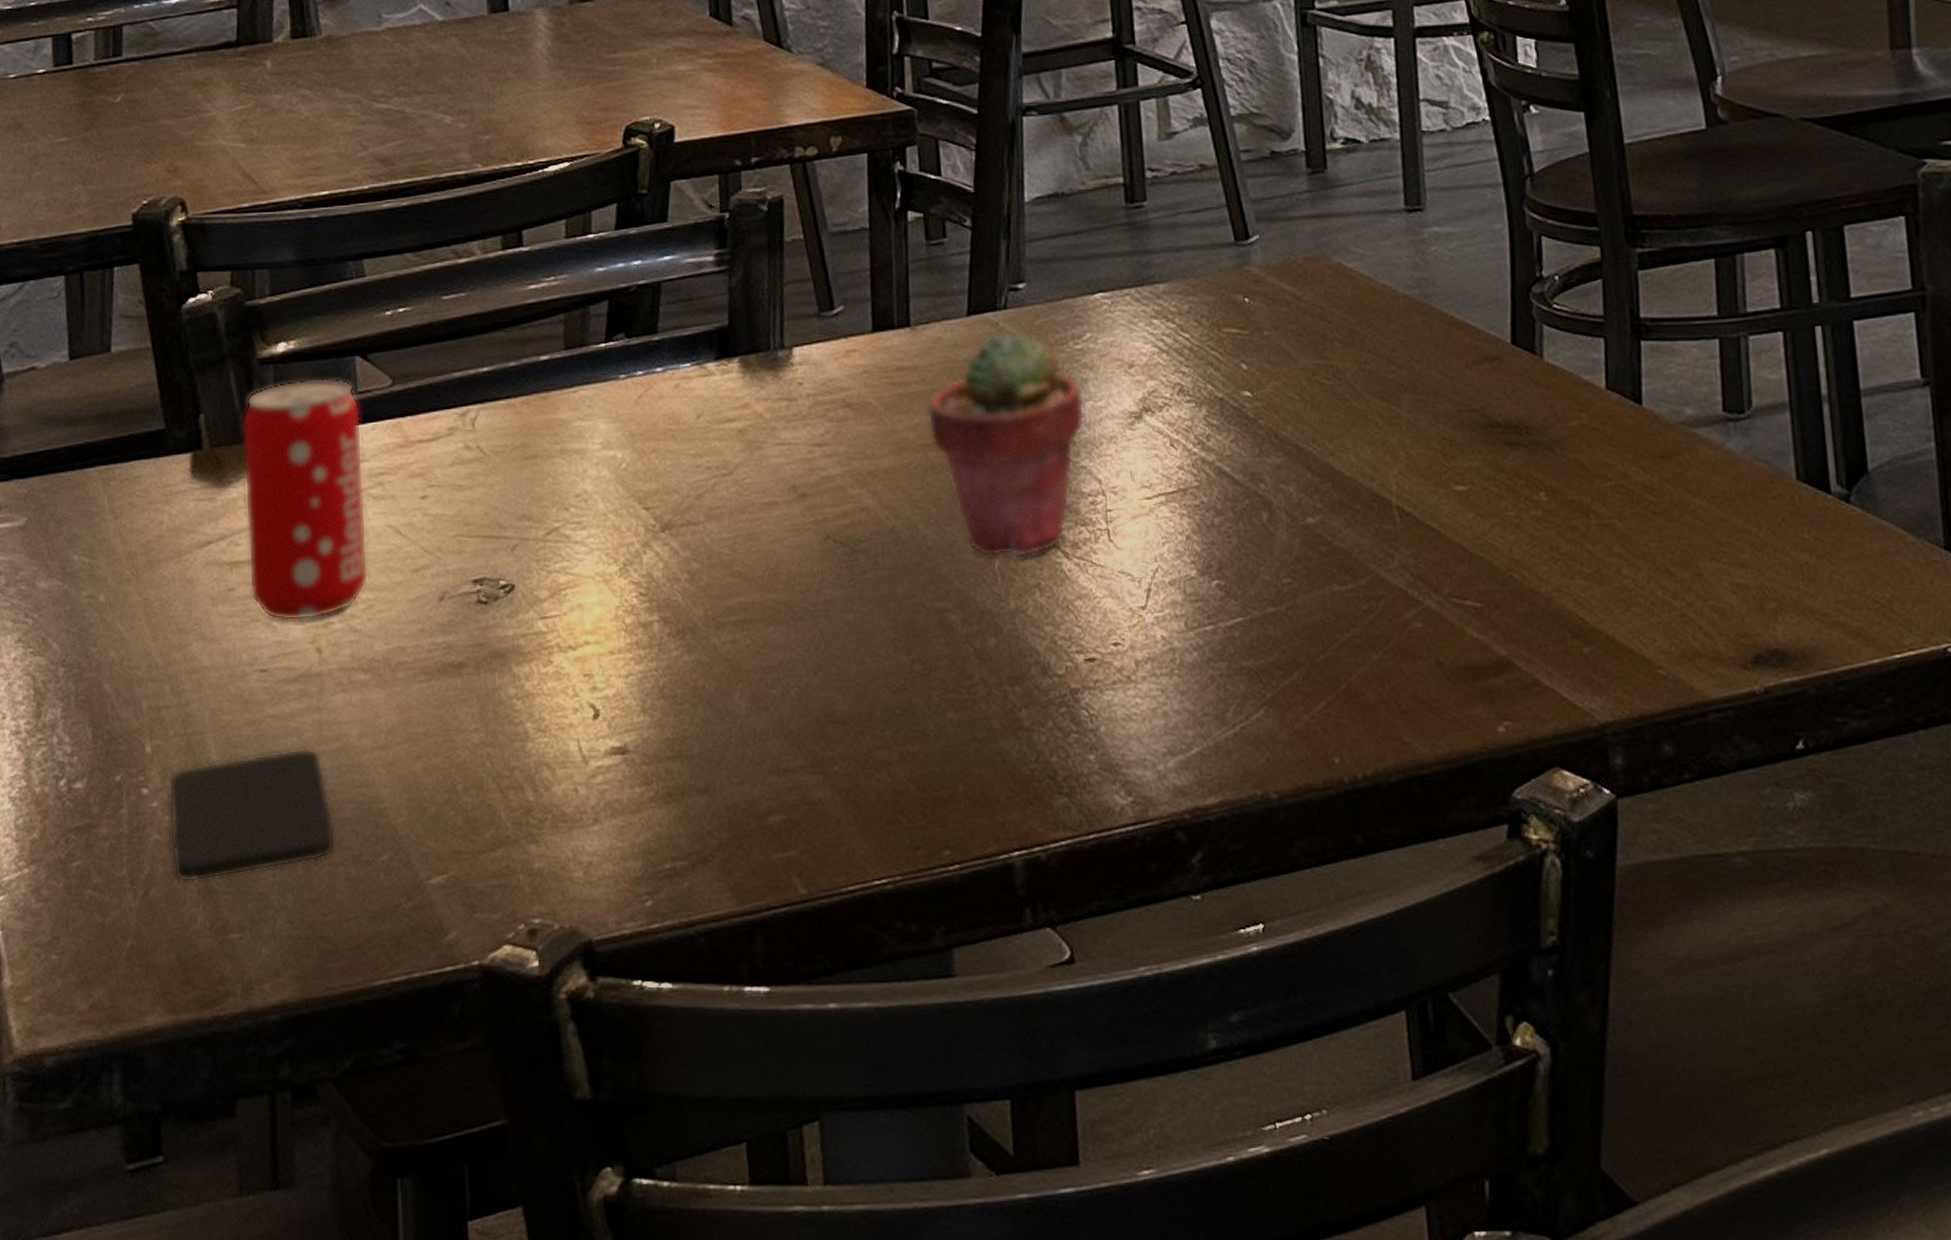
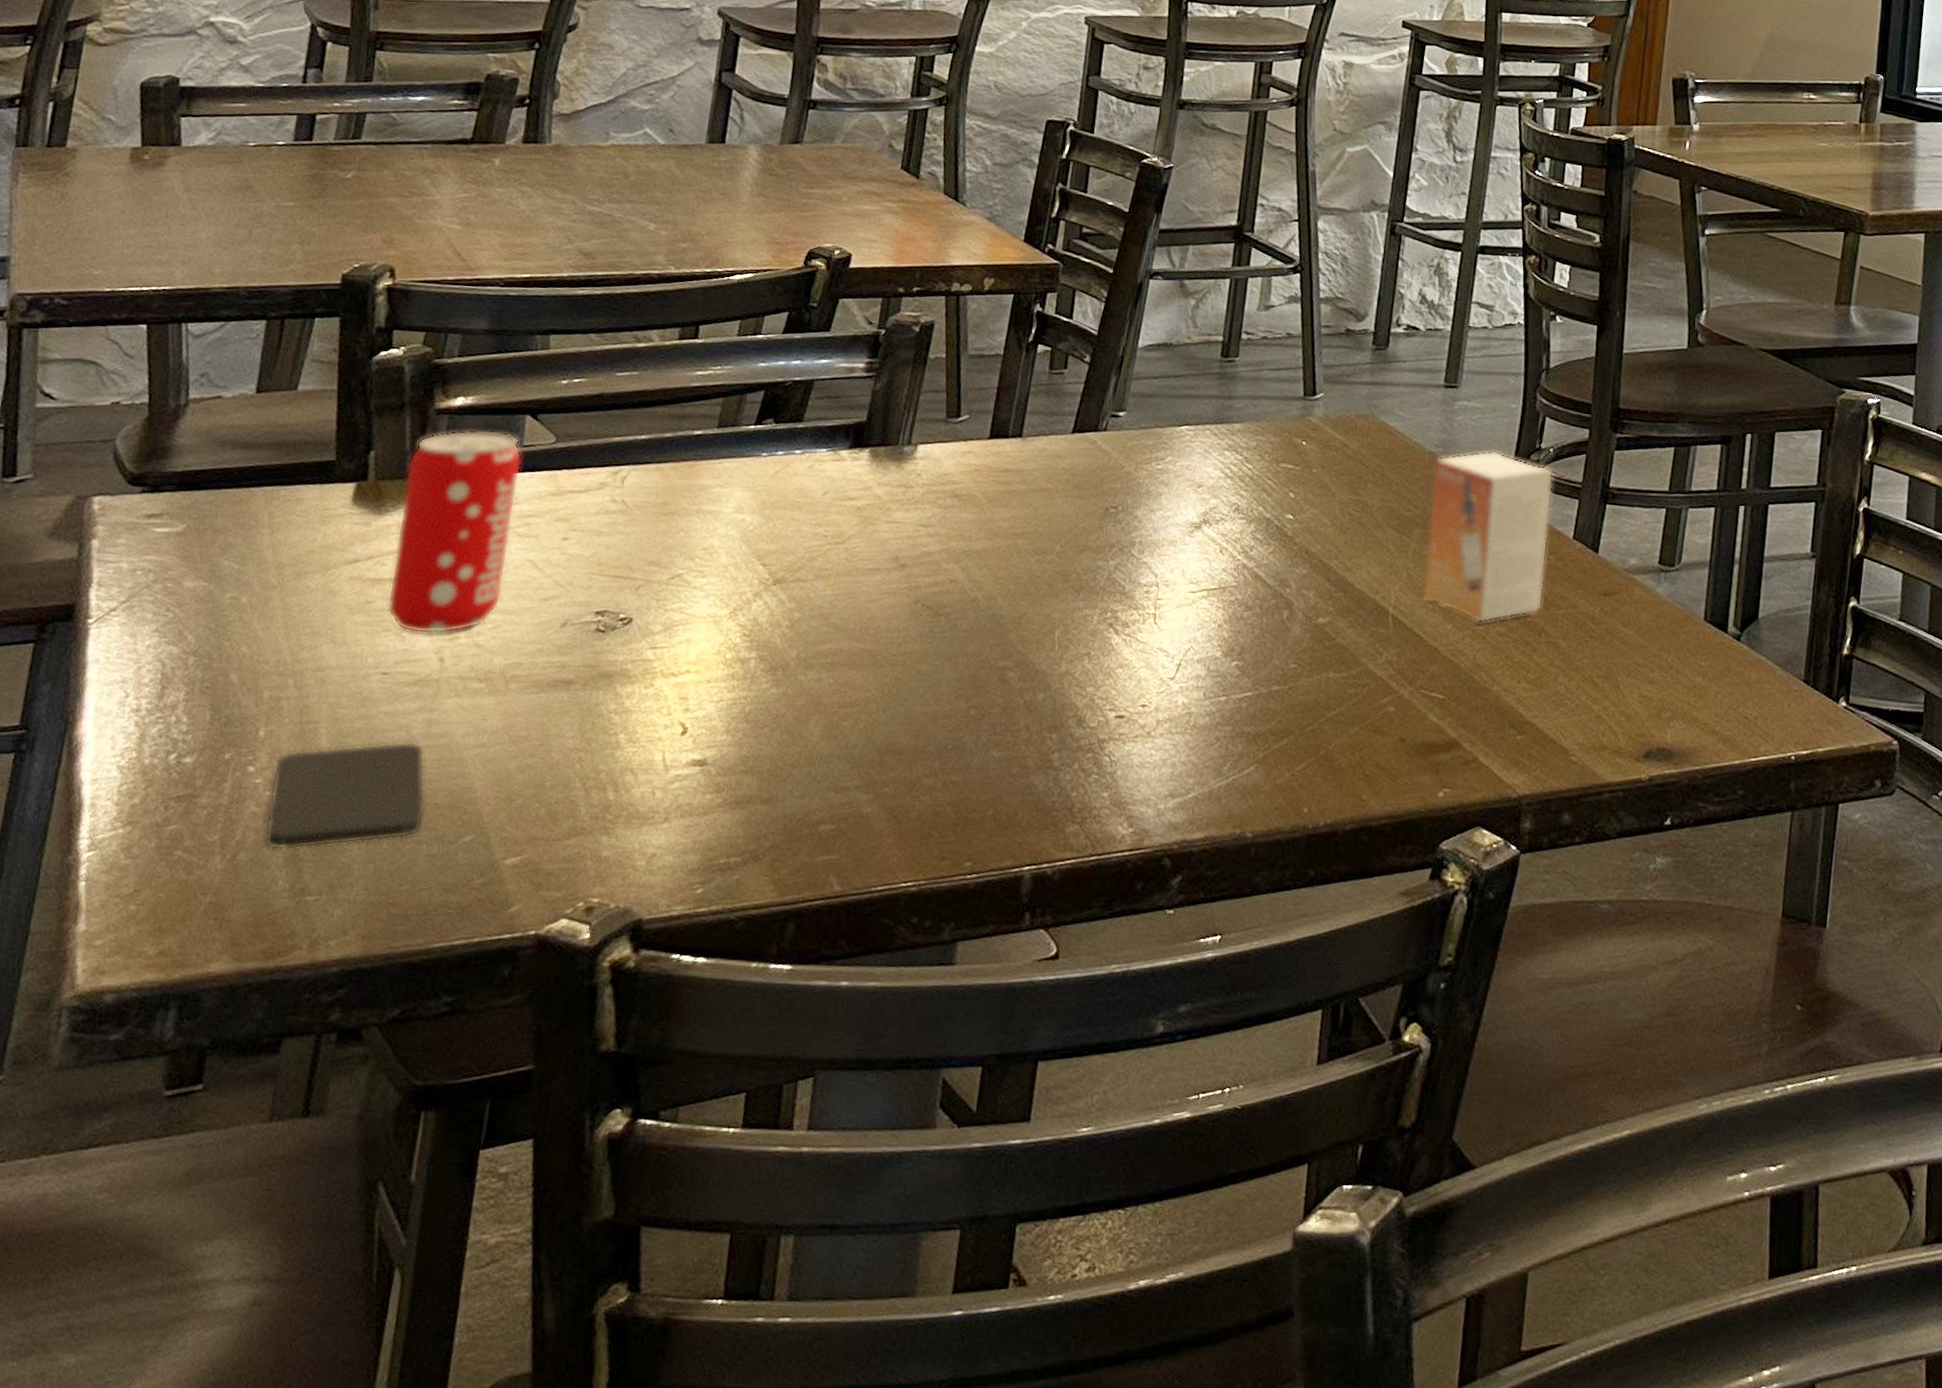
potted succulent: present [927,330,1085,558] -> none [1021,448,1156,631]
small box: none [1411,286,1584,507] -> present [1422,451,1554,623]

